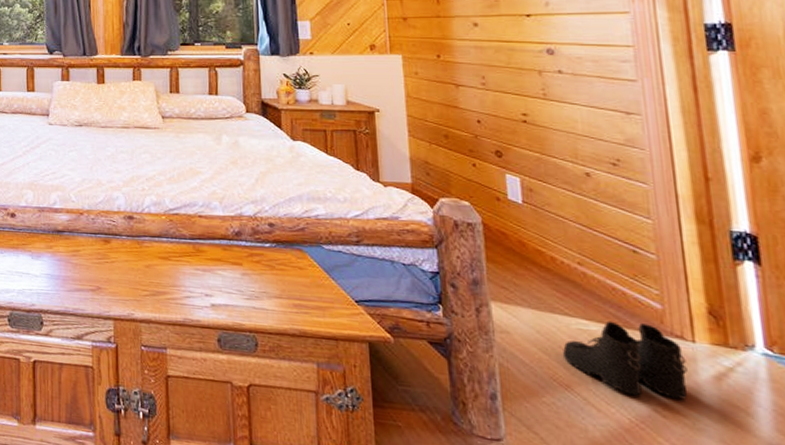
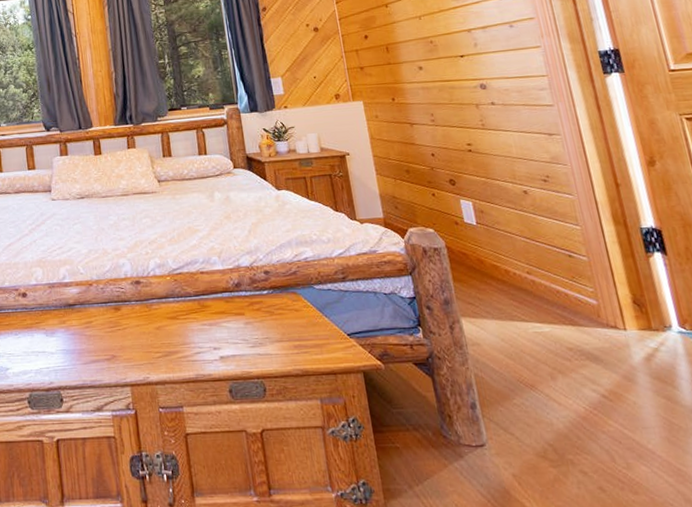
boots: present [562,321,687,400] -> none [524,319,626,386]

